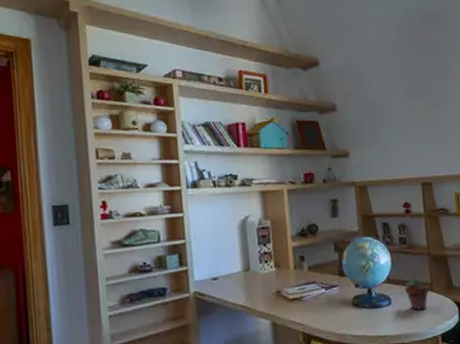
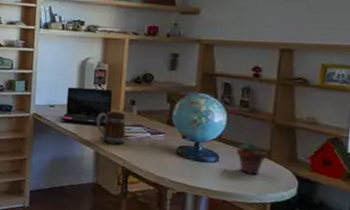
laptop: none [227,248,282,294] -> present [61,87,113,126]
mug: none [267,271,302,310] -> present [96,111,126,145]

